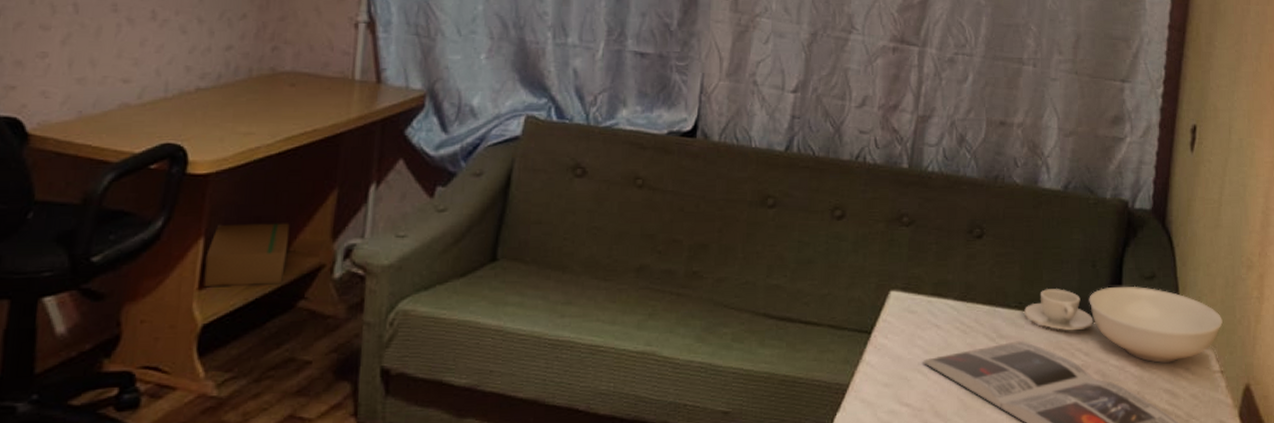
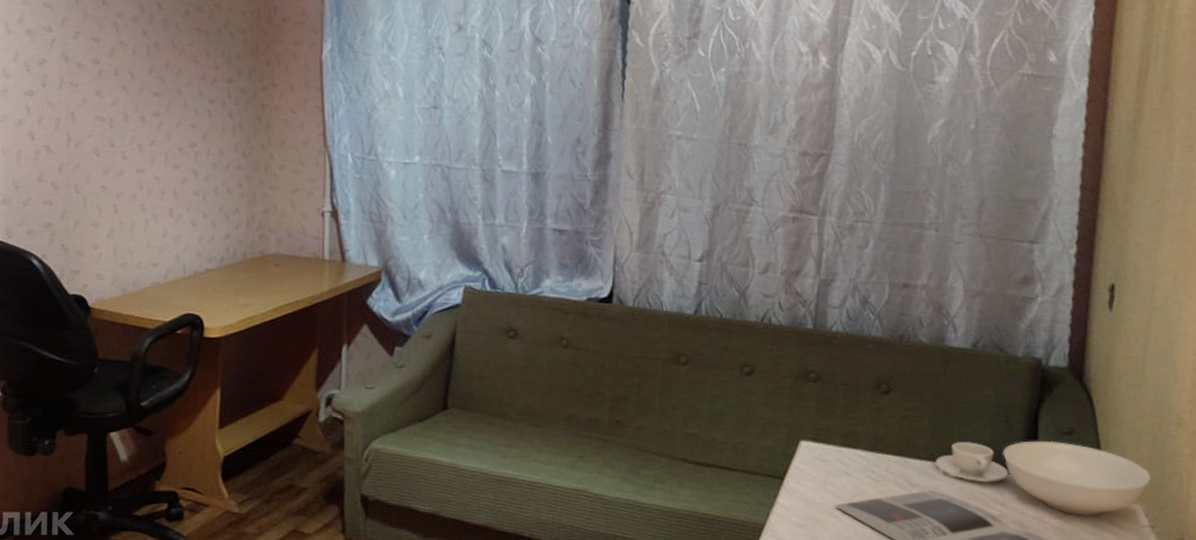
box: present [203,223,290,288] -> none [222,377,283,427]

